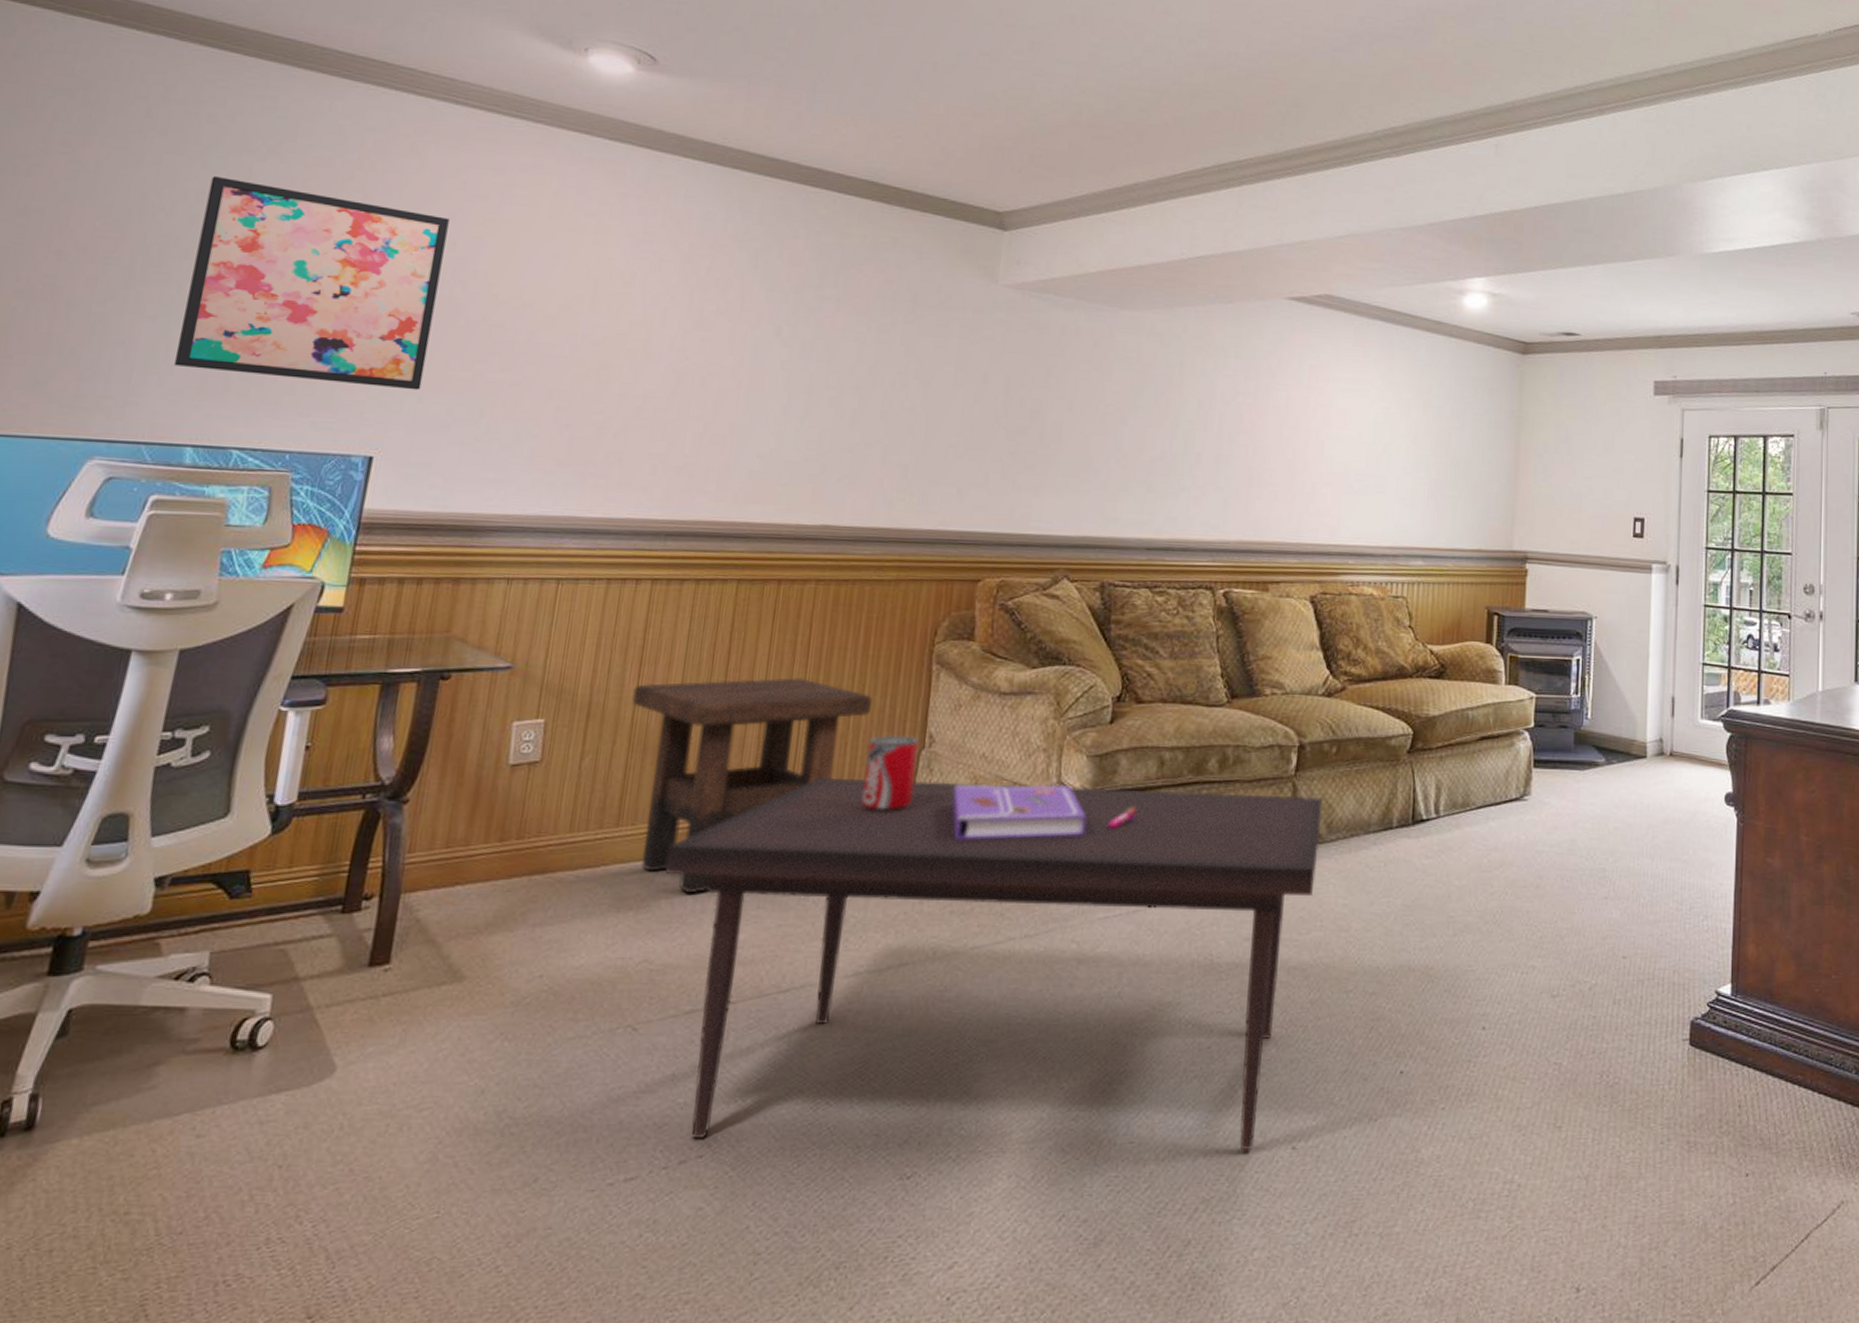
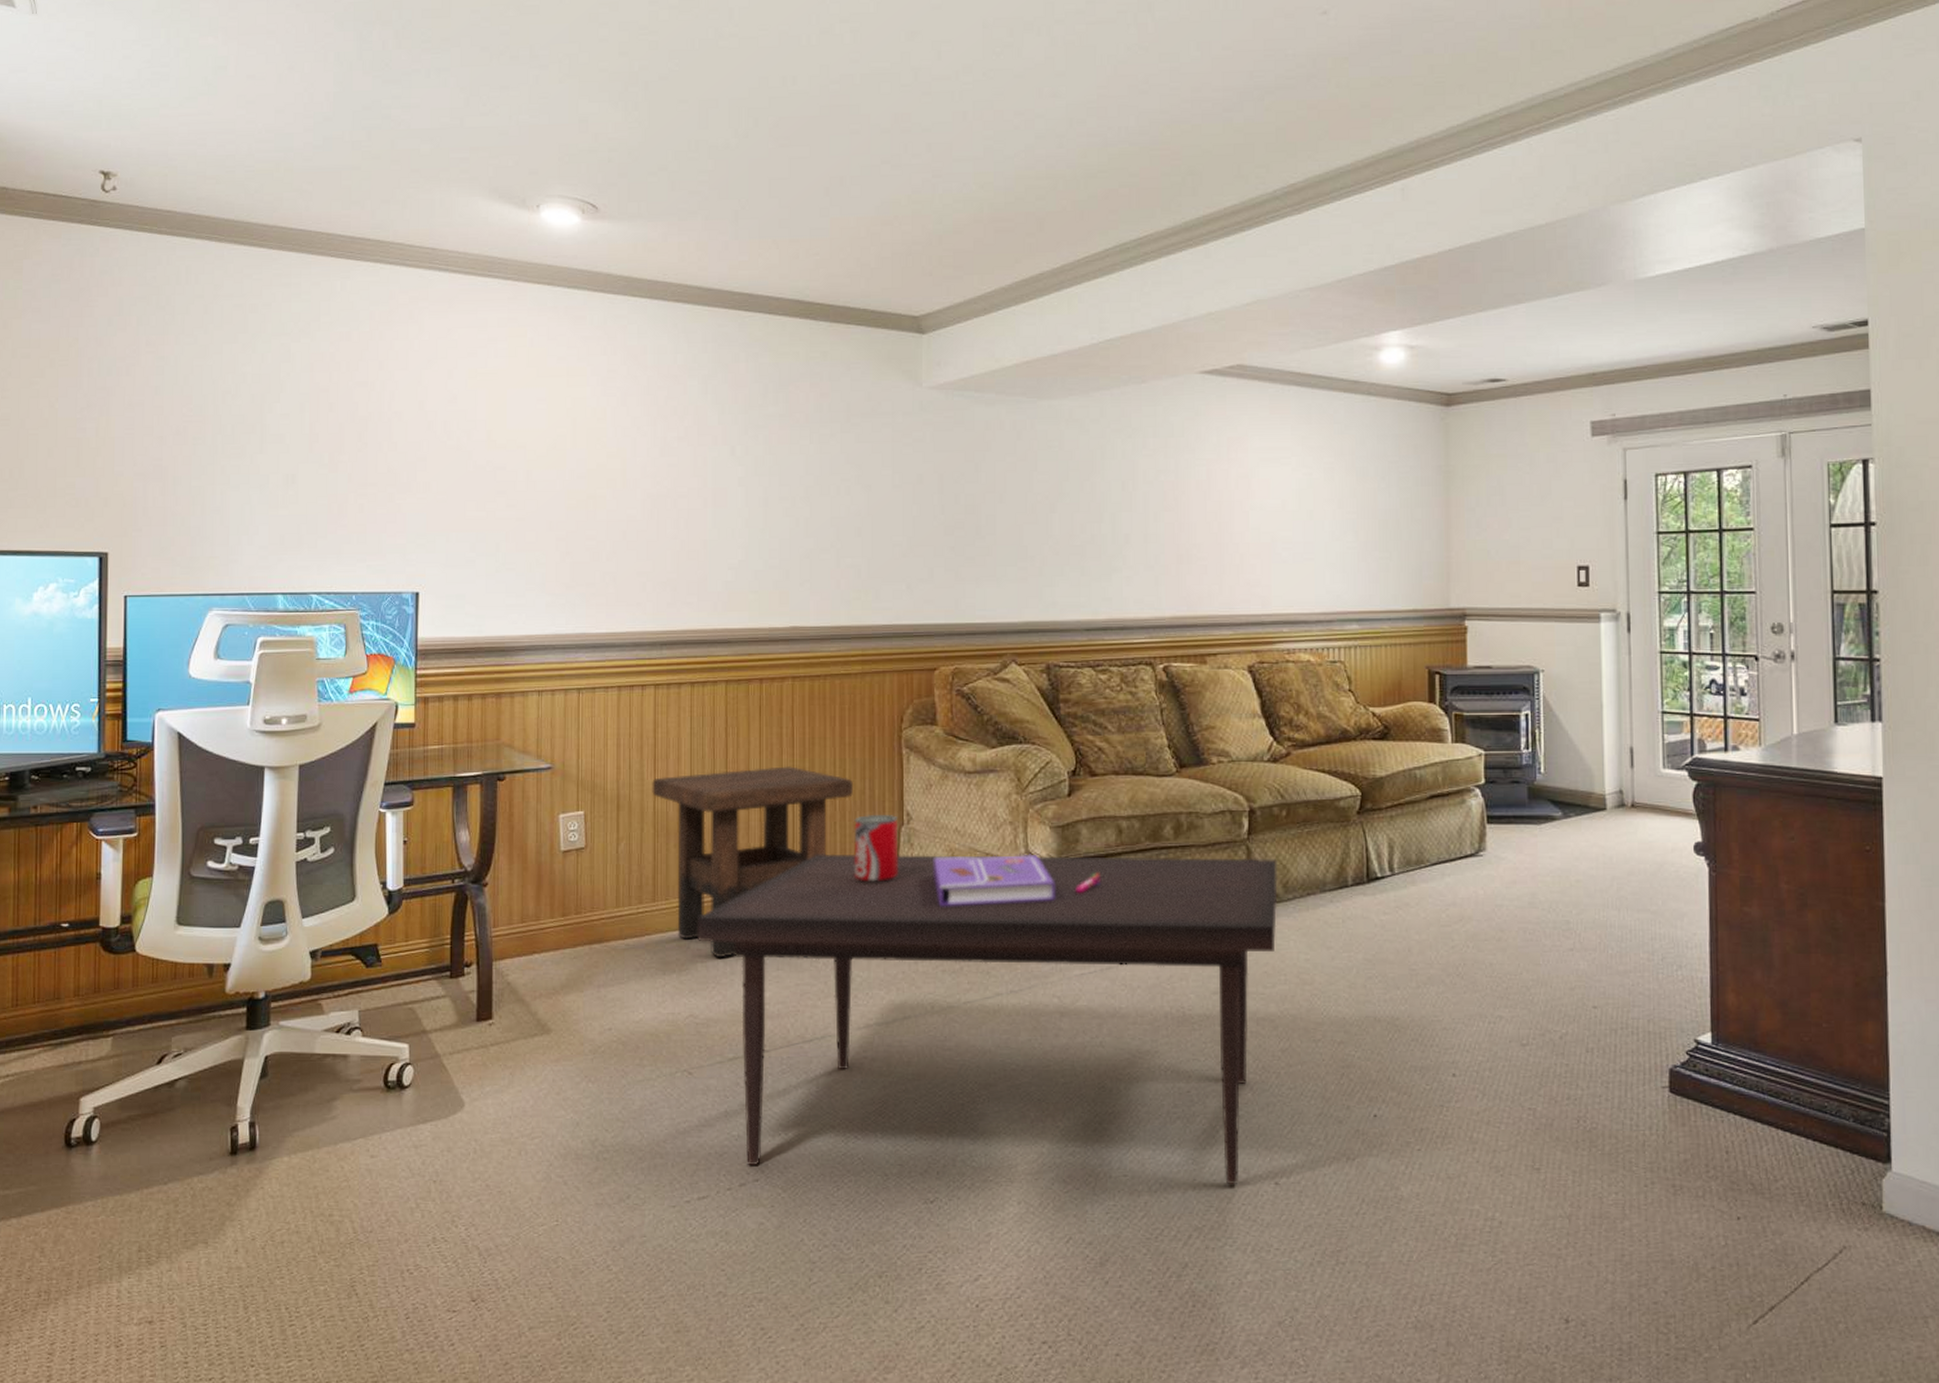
wall art: present [173,175,450,390] -> none [258,358,449,532]

